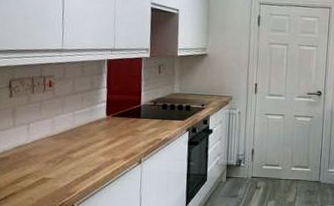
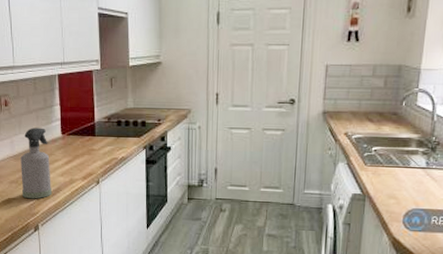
spray bottle: none [59,108,92,179] -> present [20,127,52,199]

